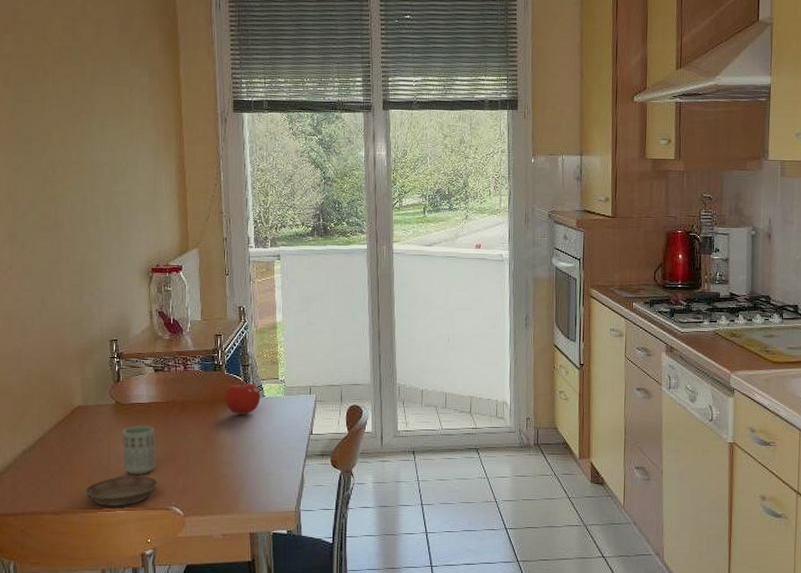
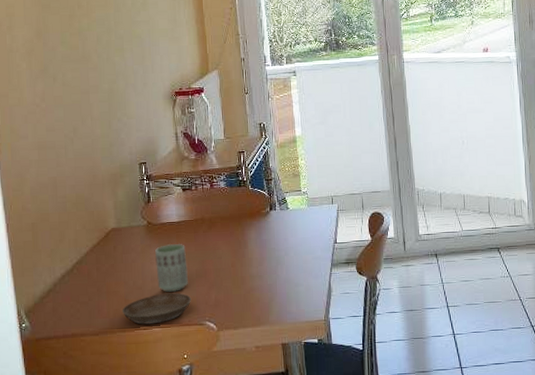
fruit: present [224,379,261,415] -> none [250,193,285,228]

